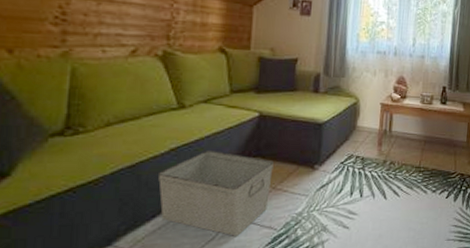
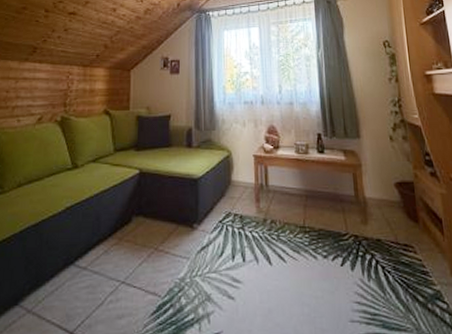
storage bin: present [158,151,274,236] -> none [56,209,154,302]

